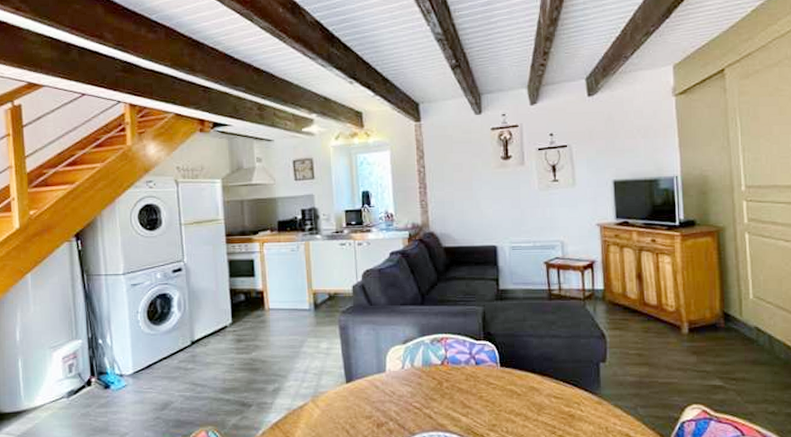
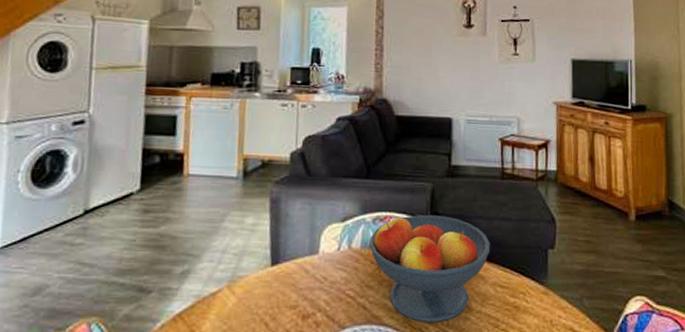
fruit bowl: none [430,335,542,429] -> present [369,215,490,322]

